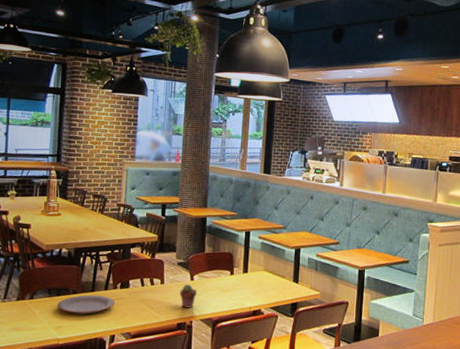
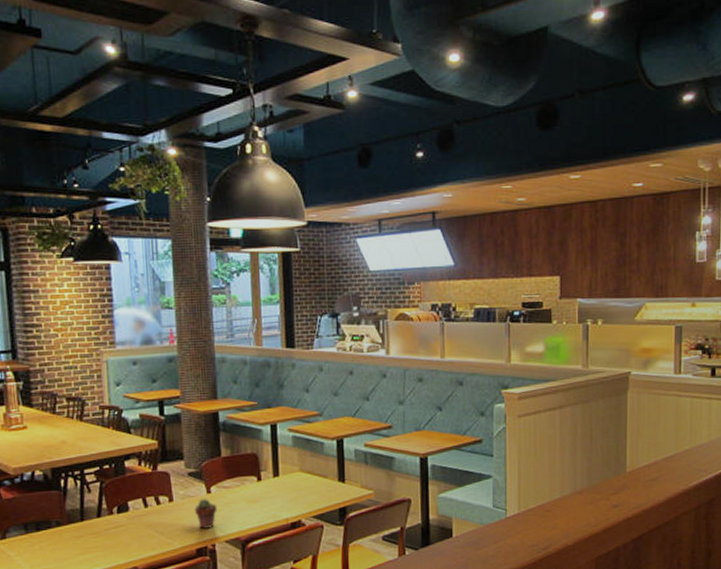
plate: present [57,295,115,314] -> none [38,525,113,552]

